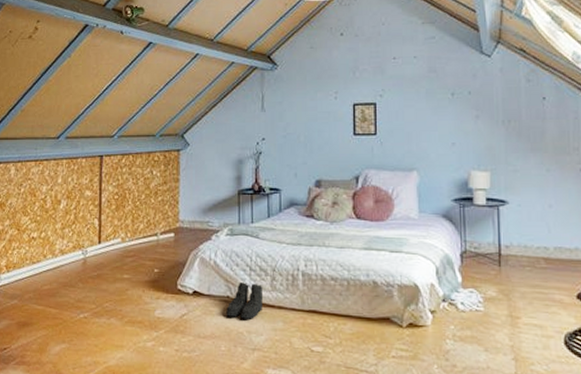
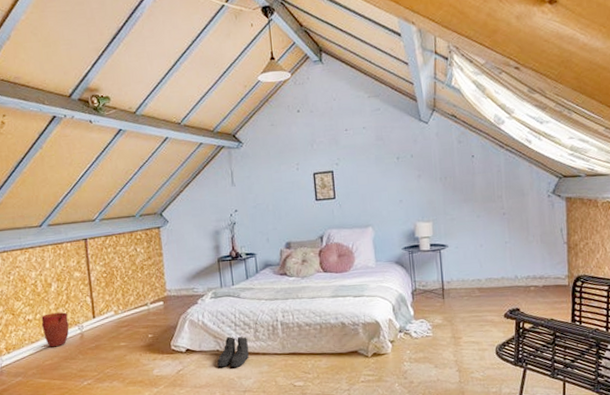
vase: none [45,233,73,271] -> present [41,312,69,347]

